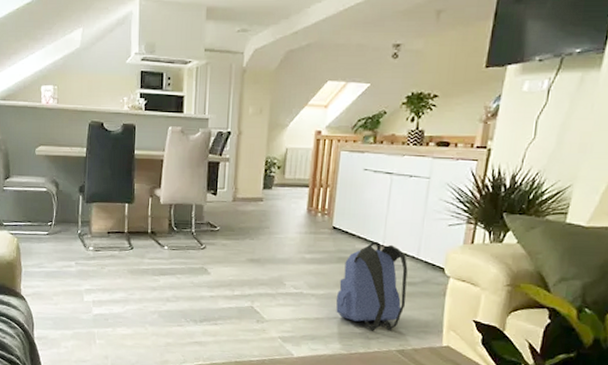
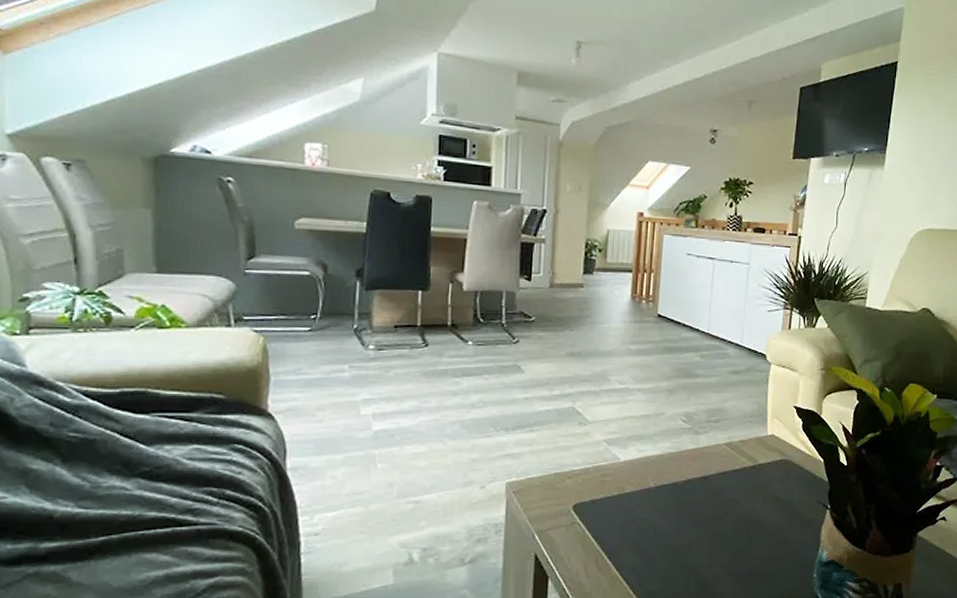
backpack: present [336,241,408,331] -> none [663,329,733,425]

